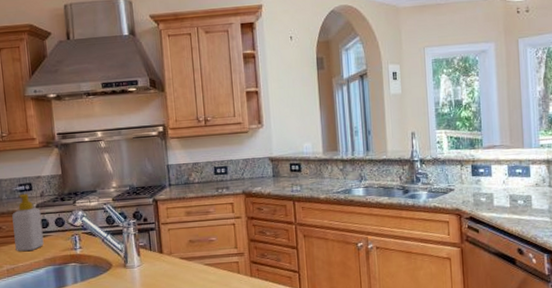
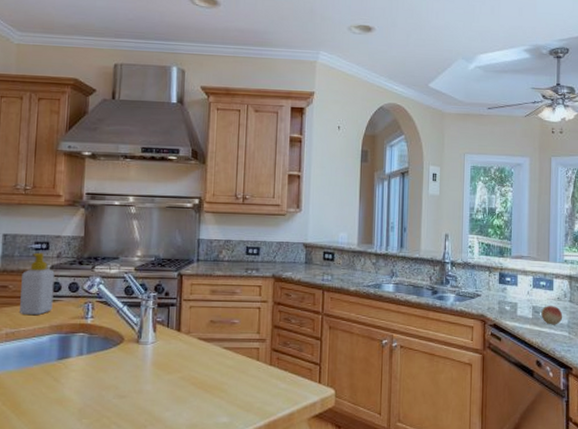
fruit: none [519,192,543,212] -> present [541,306,563,325]

